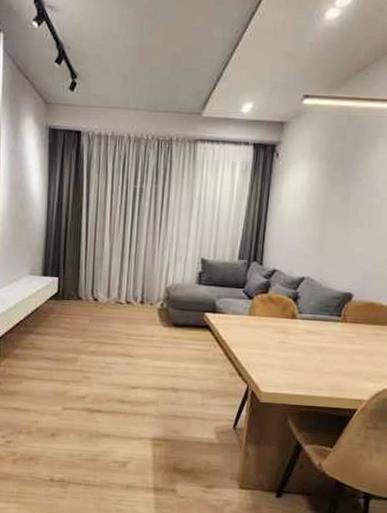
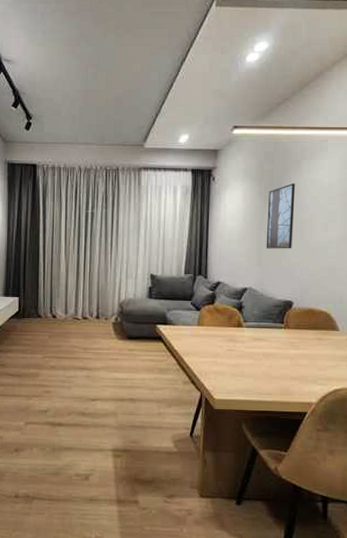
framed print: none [329,164,367,237] -> present [266,183,295,249]

